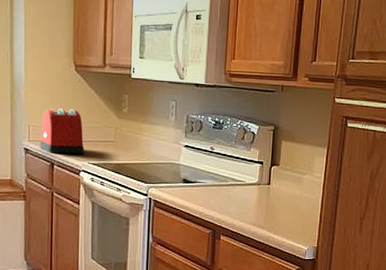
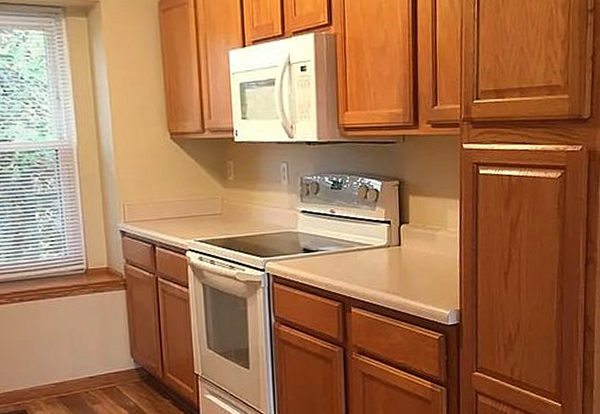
toaster: present [40,108,85,154] -> none [137,182,189,234]

